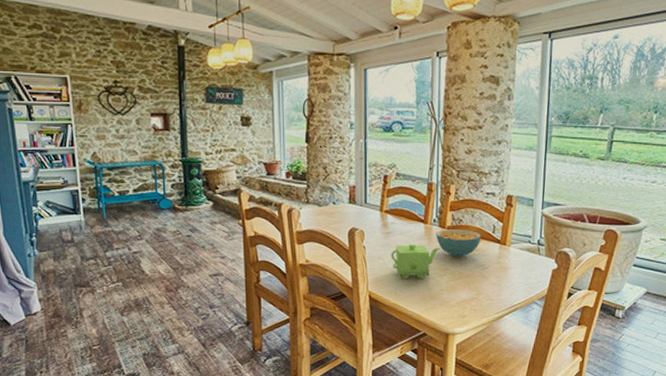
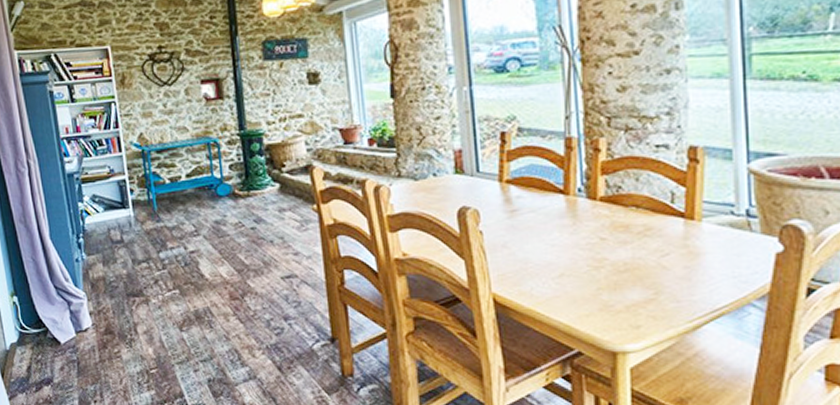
teapot: present [391,243,442,279] -> none [520,224,594,275]
cereal bowl: present [435,228,481,257] -> none [582,199,653,240]

